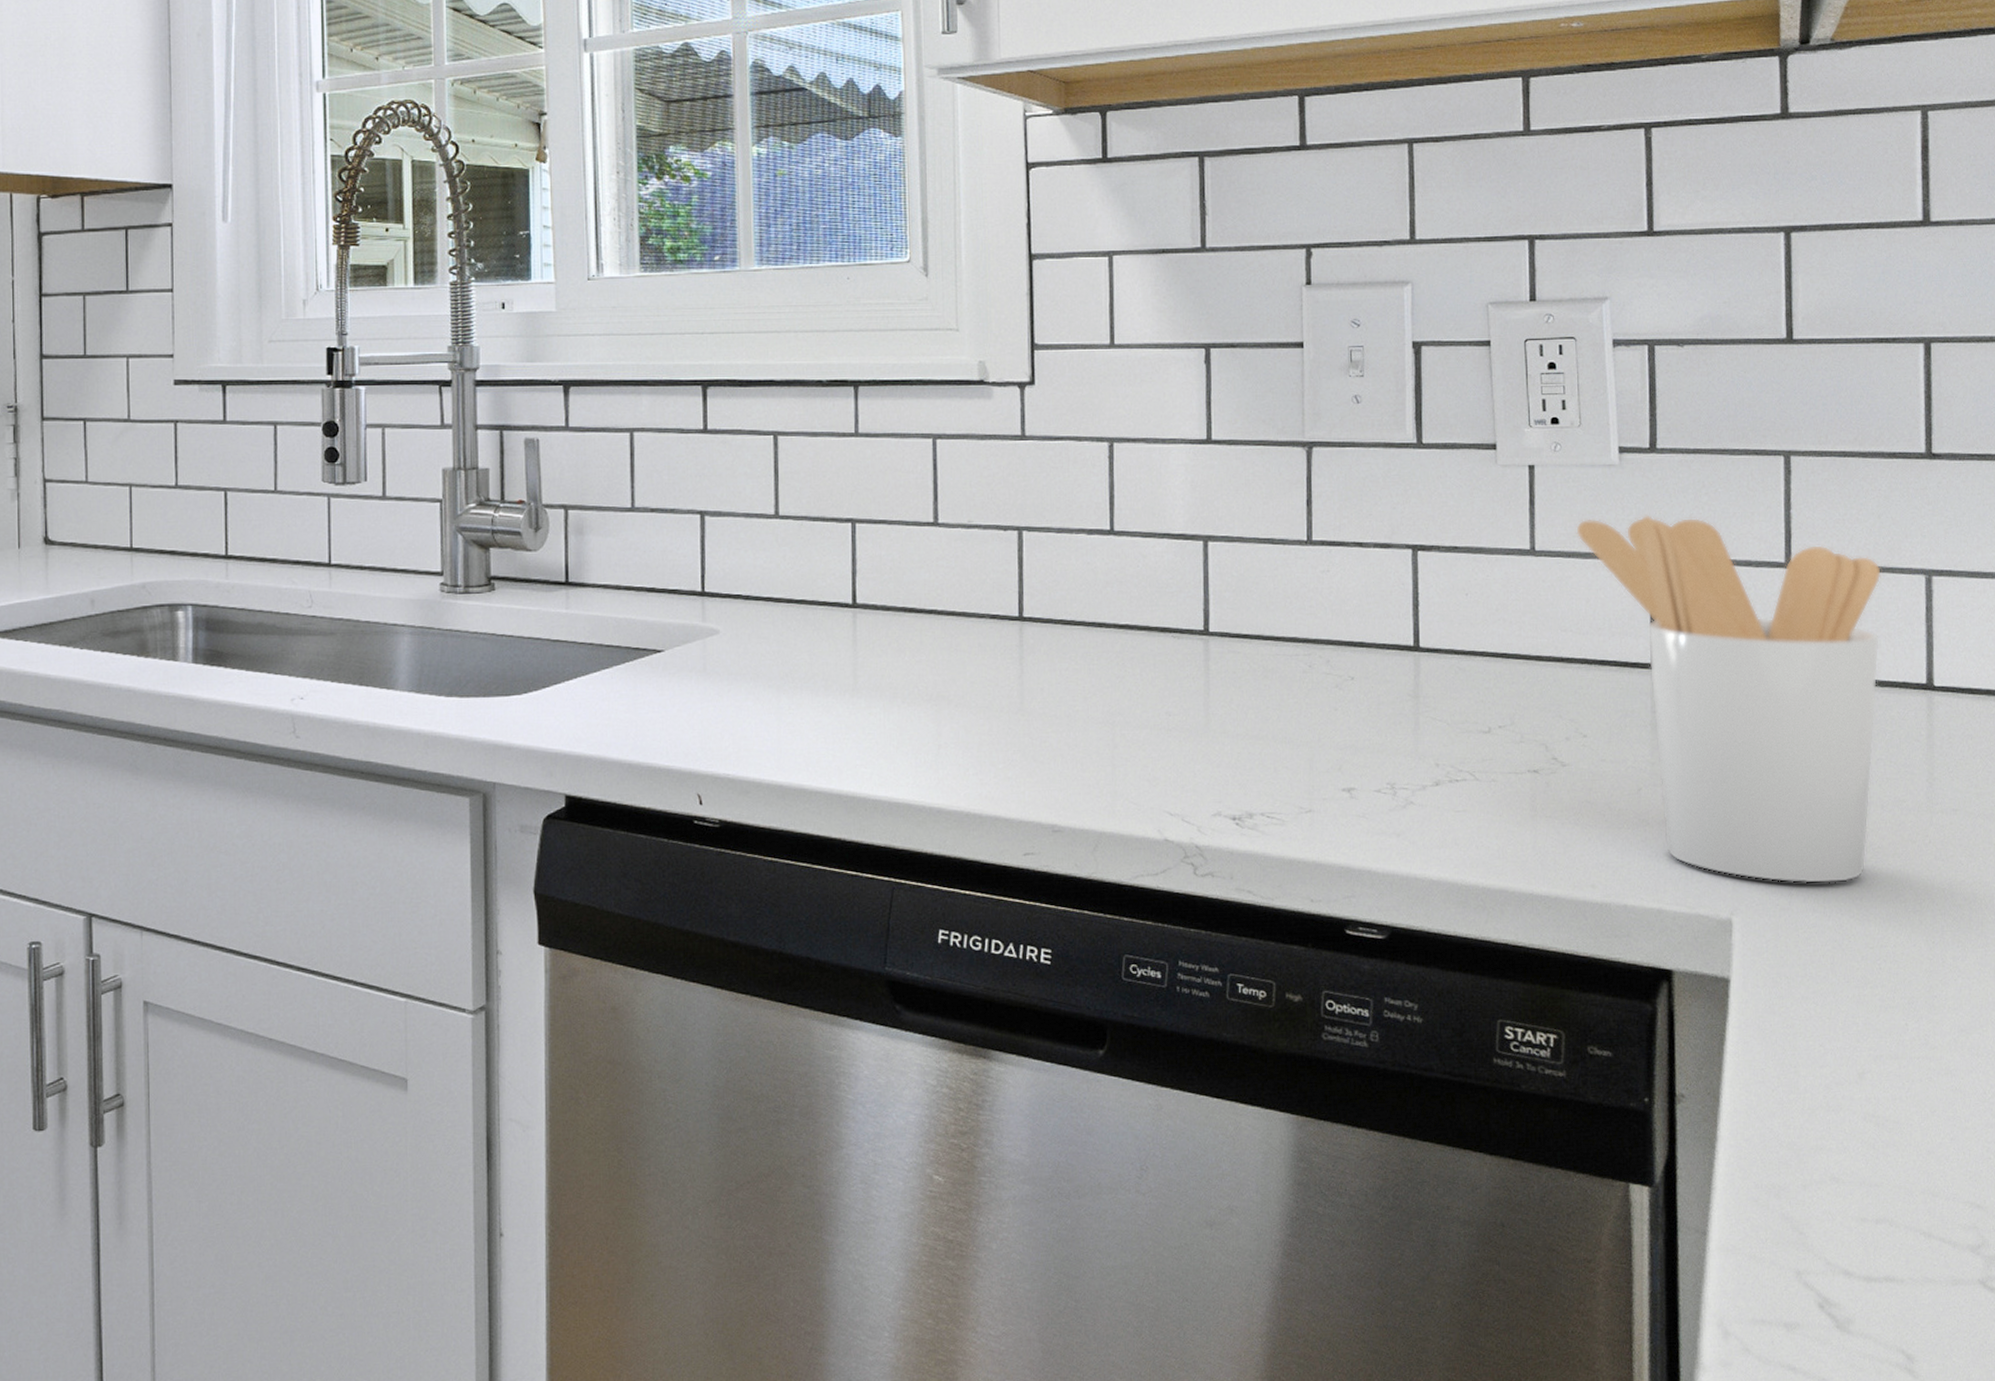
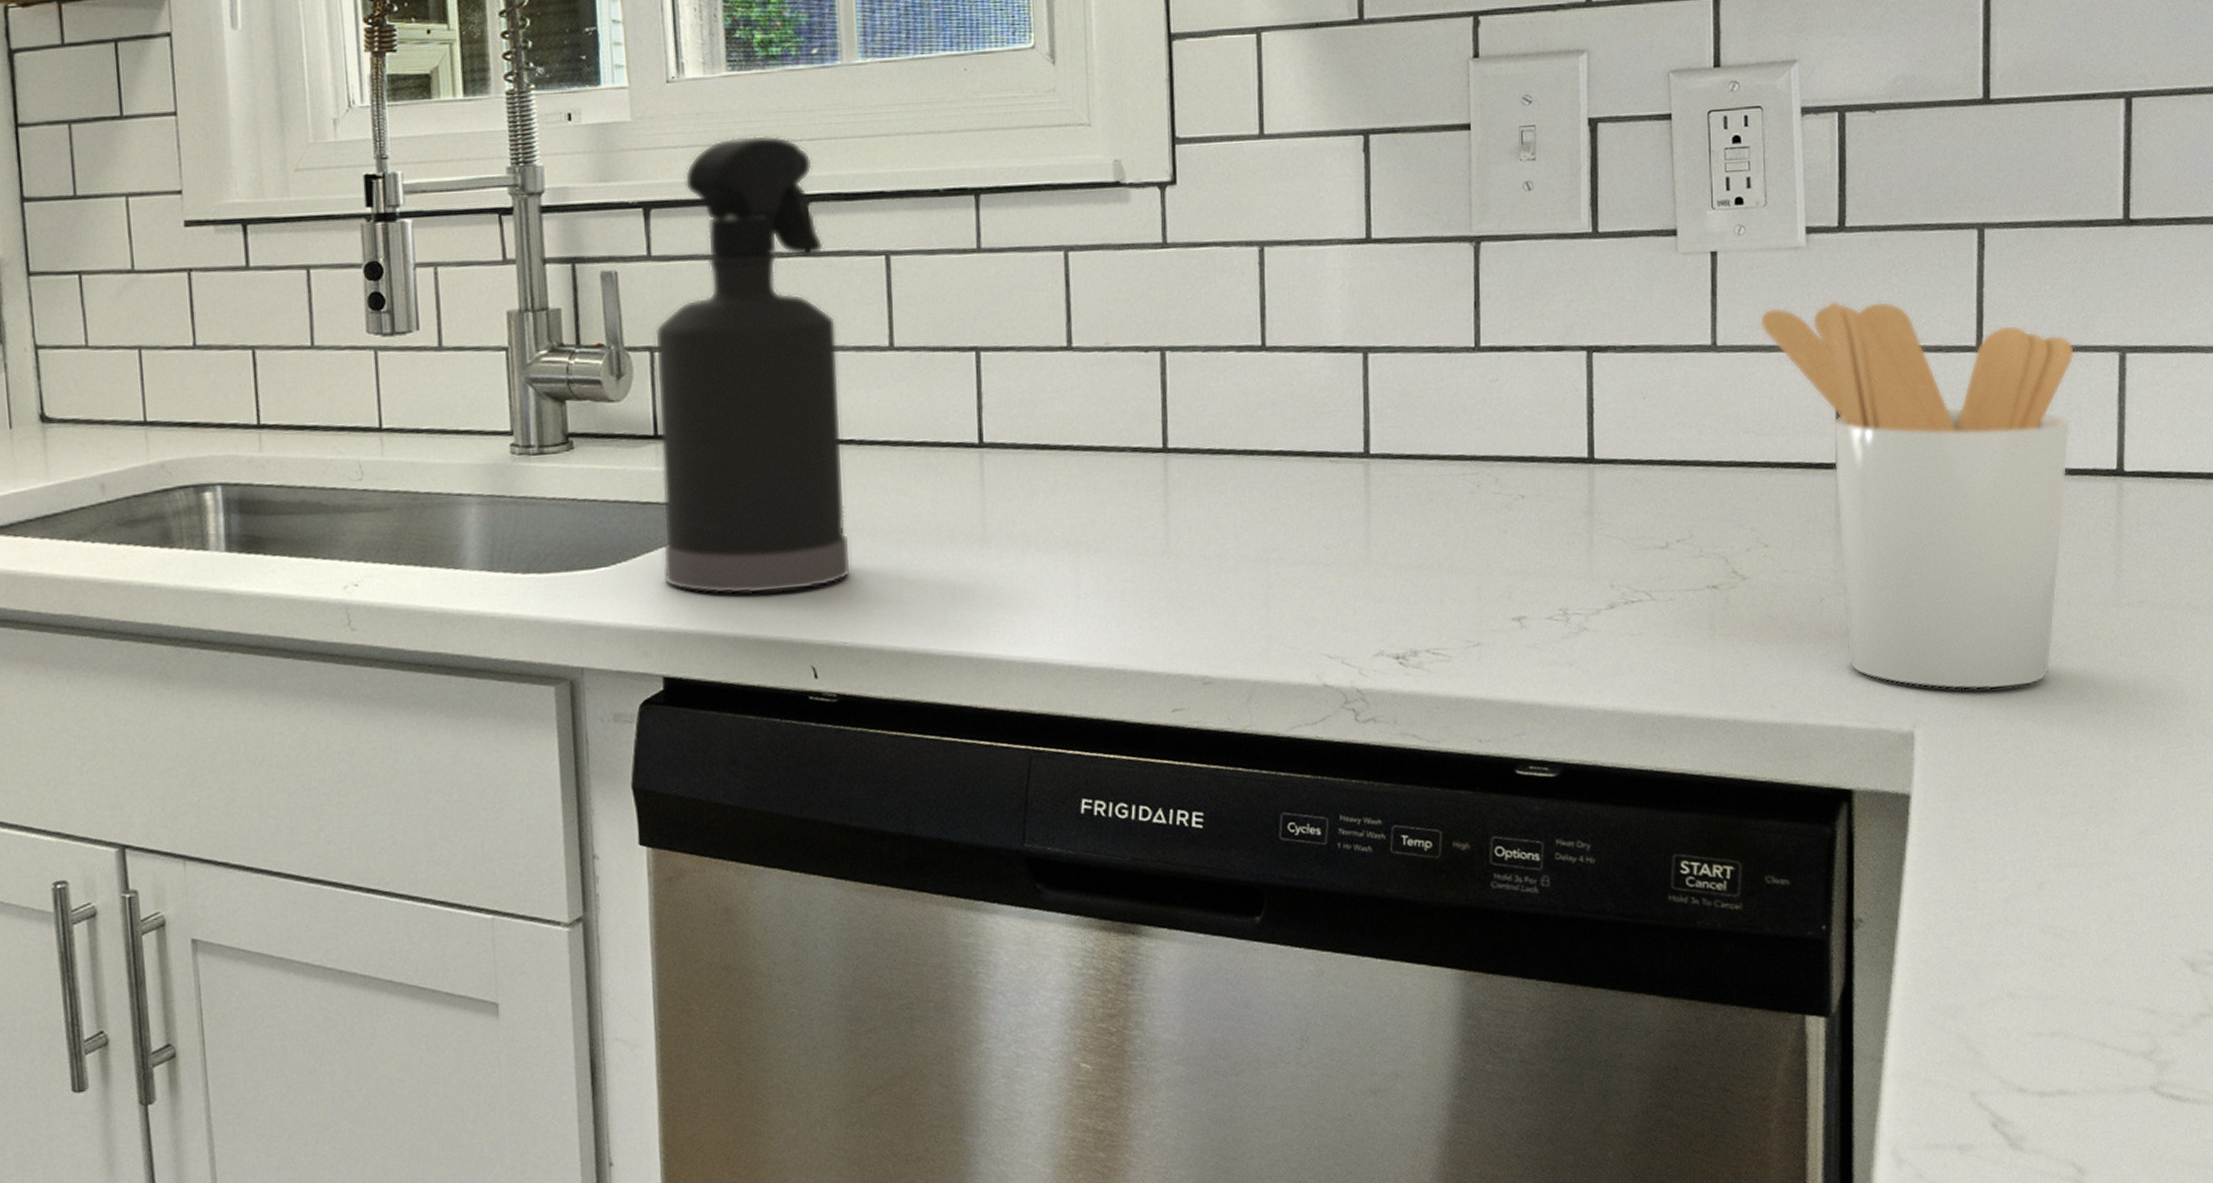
spray bottle: none [568,328,736,727] -> present [655,135,852,595]

